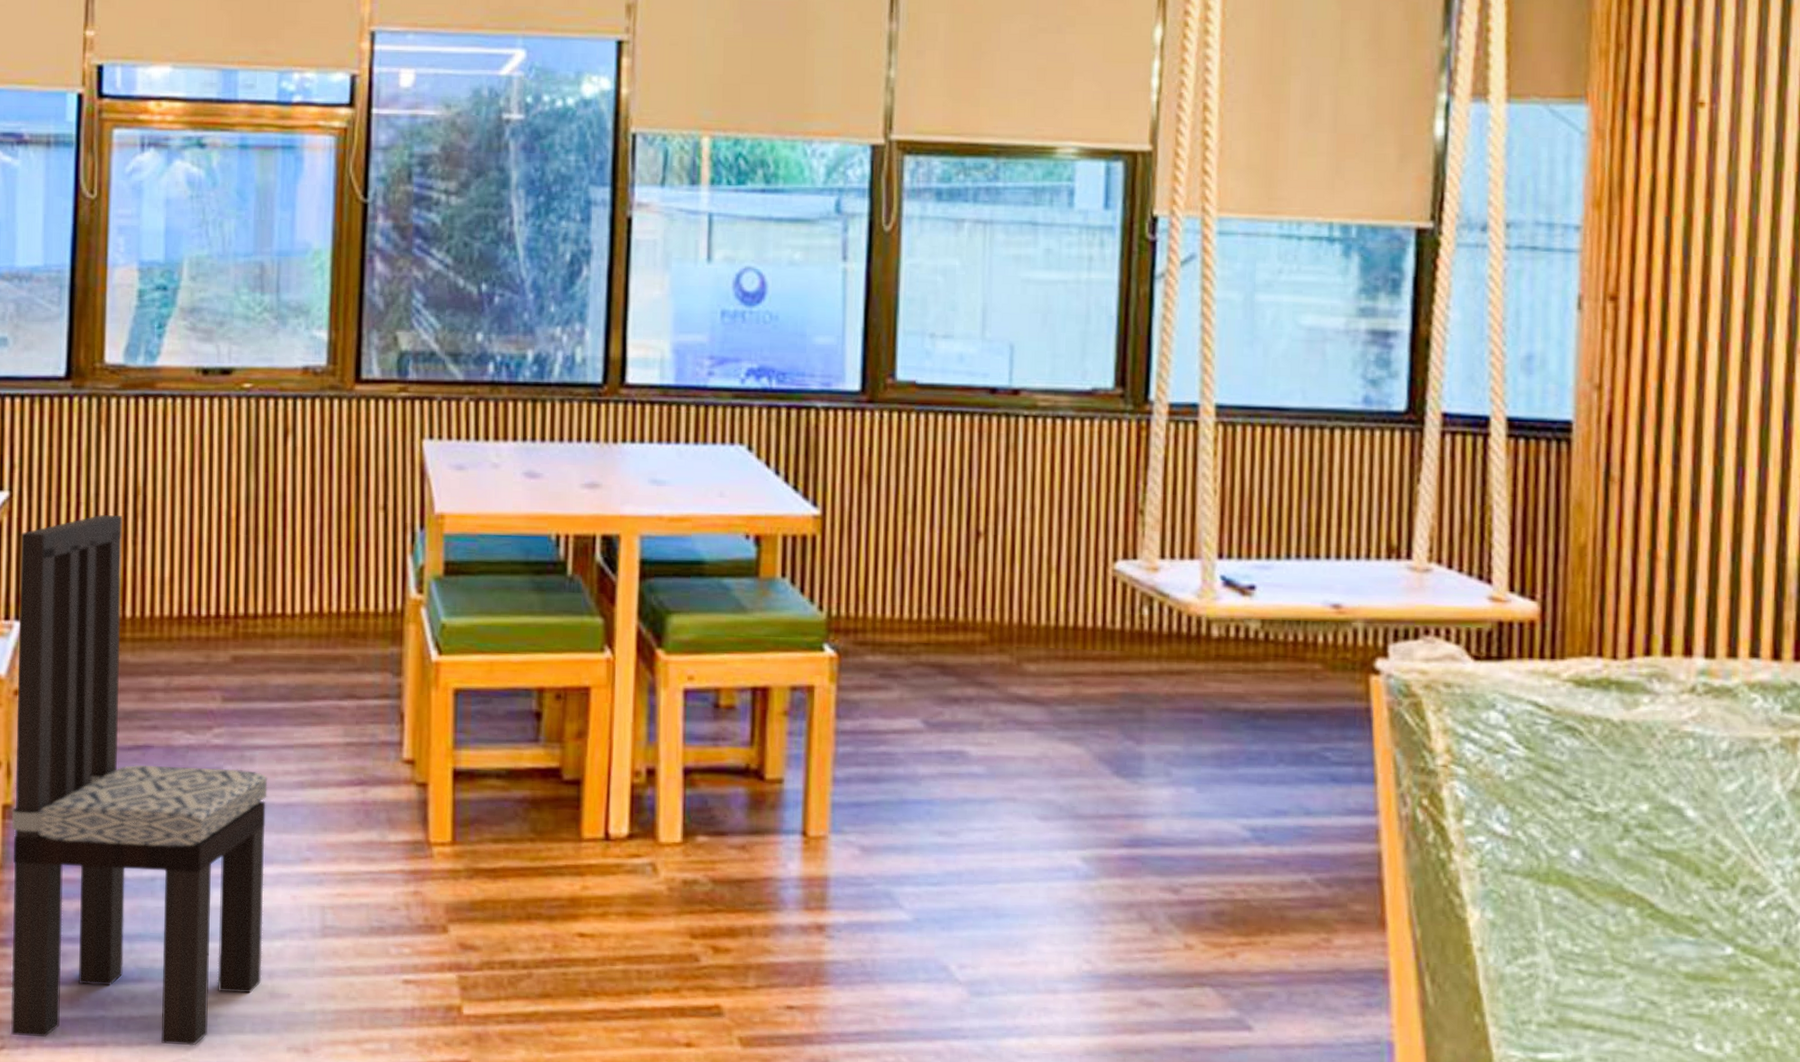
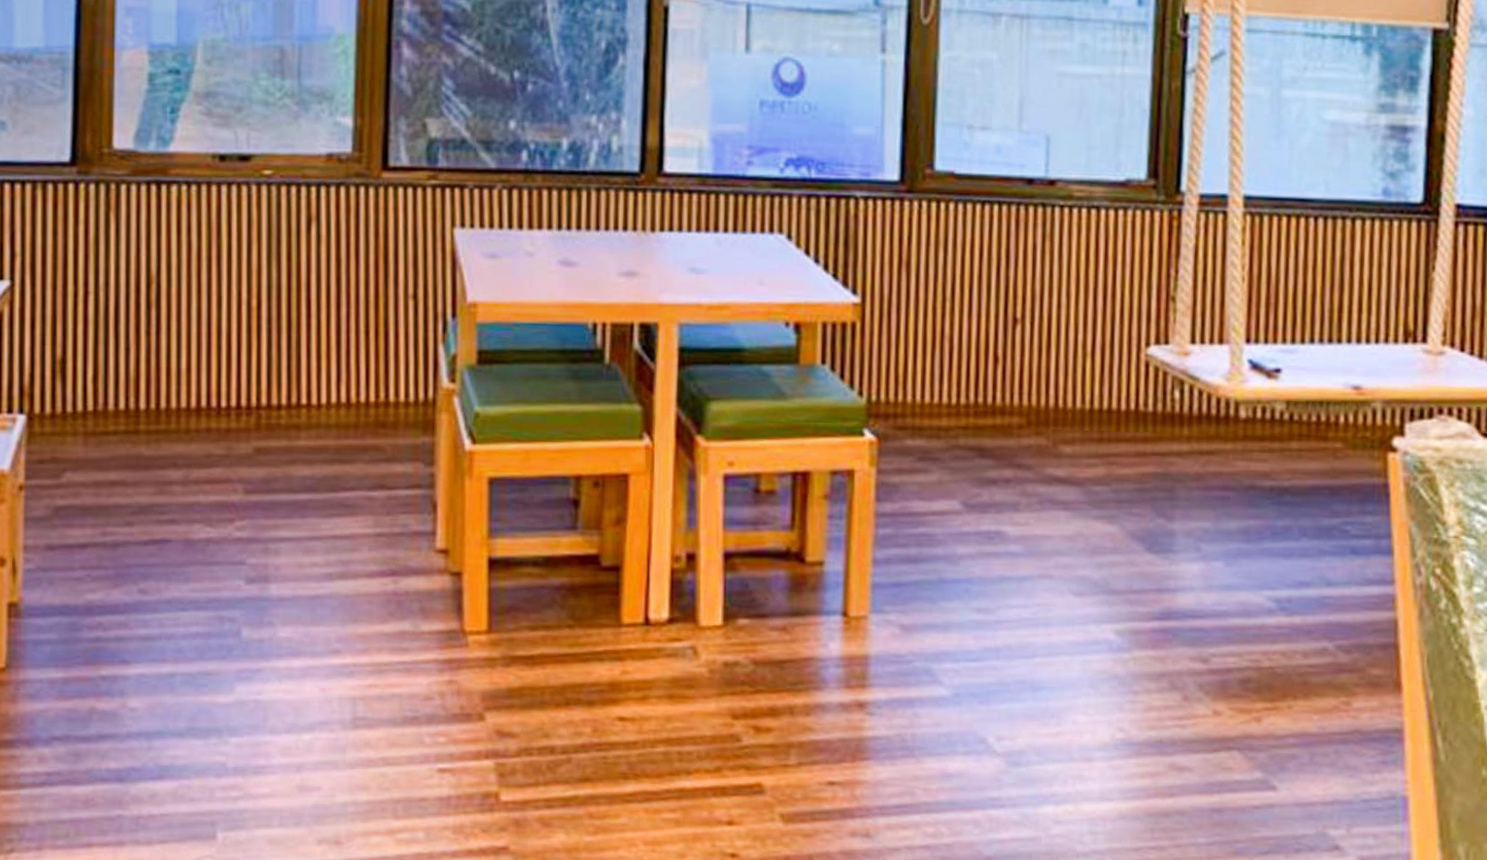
dining chair: present [11,514,268,1046] -> none [18,304,294,842]

